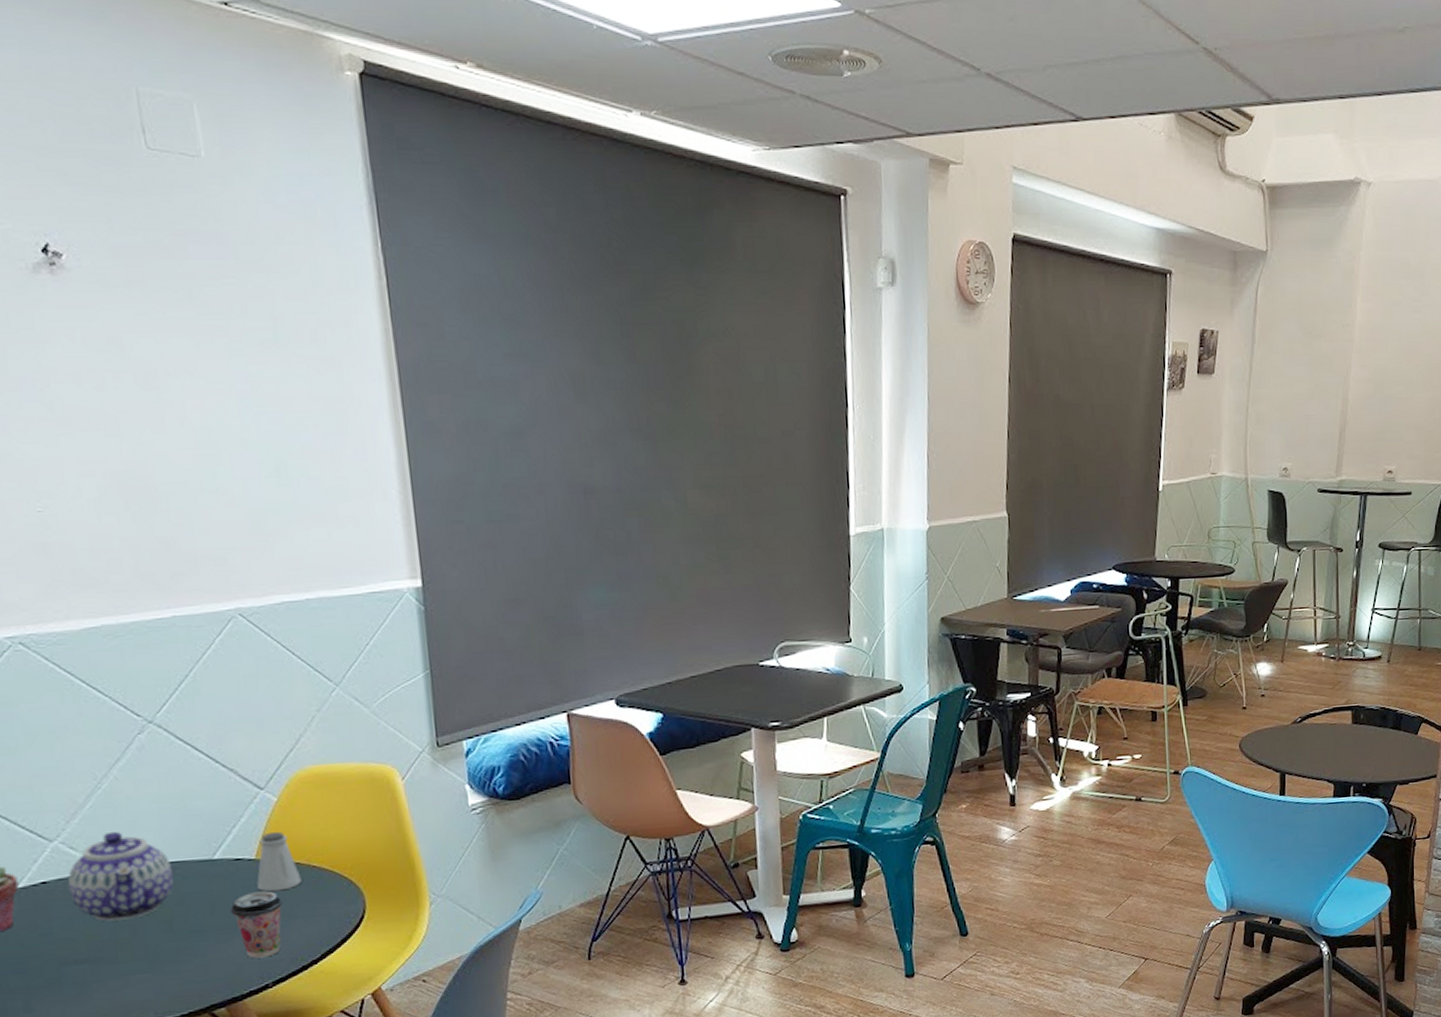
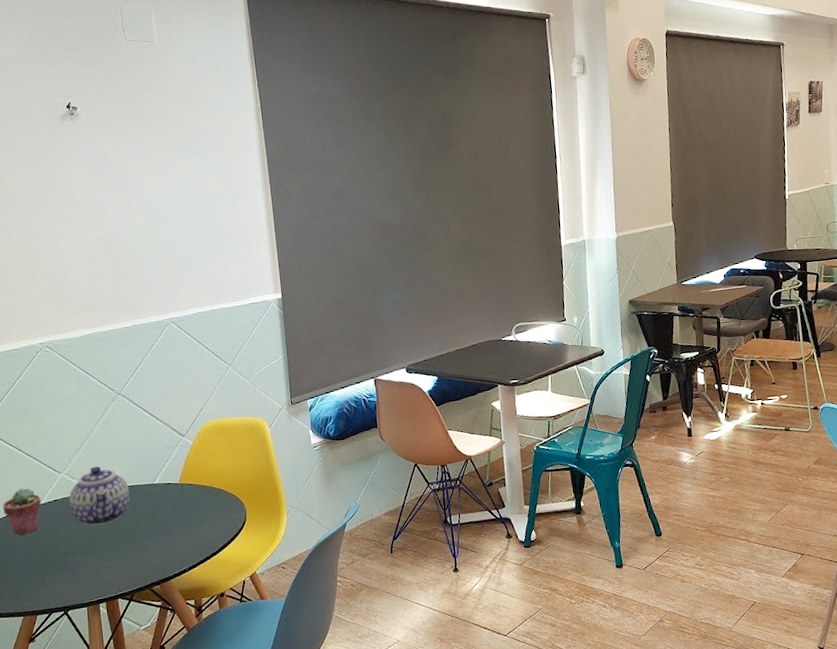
coffee cup: present [230,891,283,959] -> none [163,505,196,552]
saltshaker: present [257,831,302,892] -> none [180,464,207,506]

